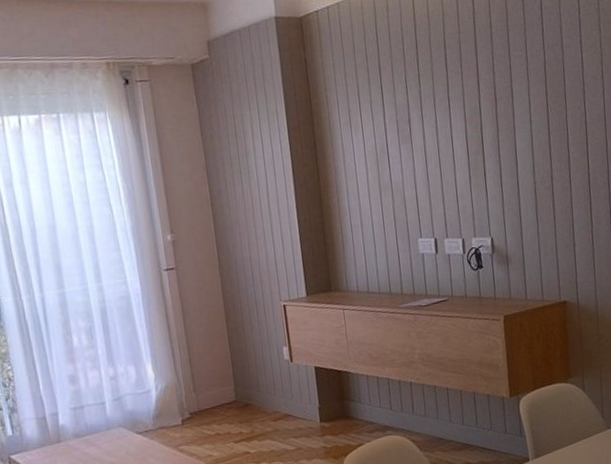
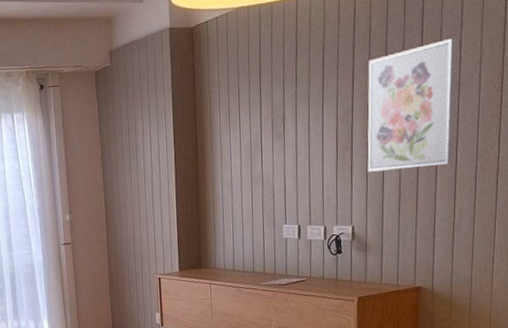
wall art: none [492,37,586,178] -> present [367,37,458,172]

